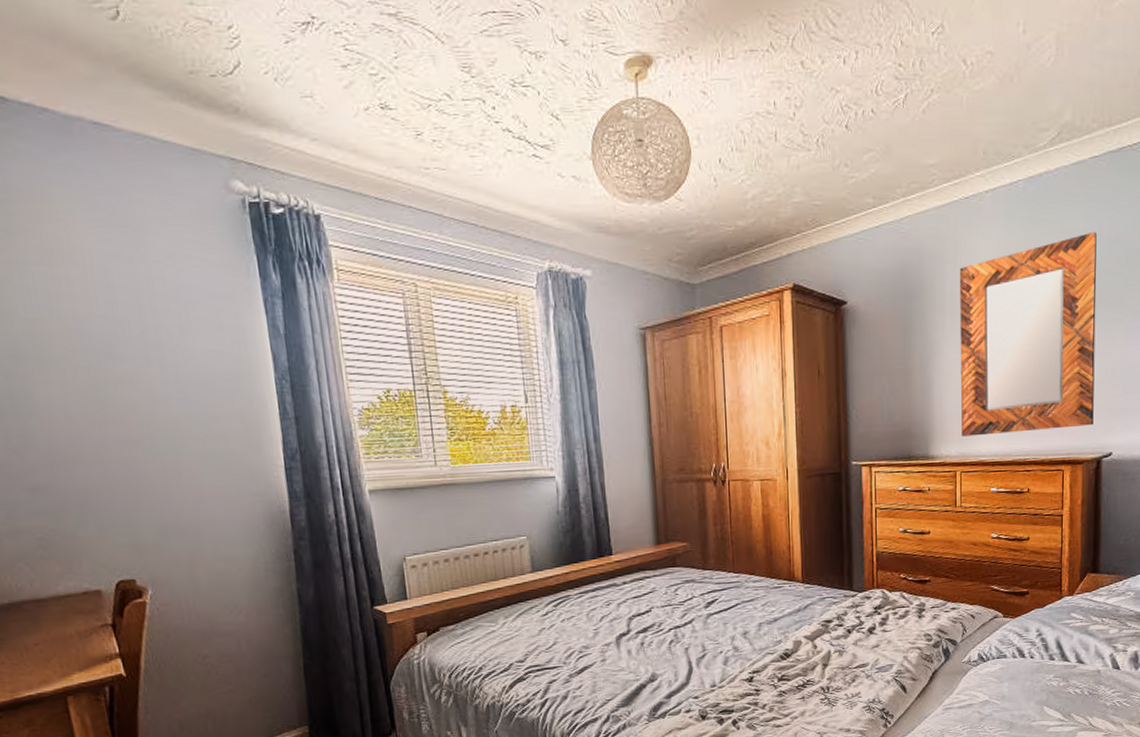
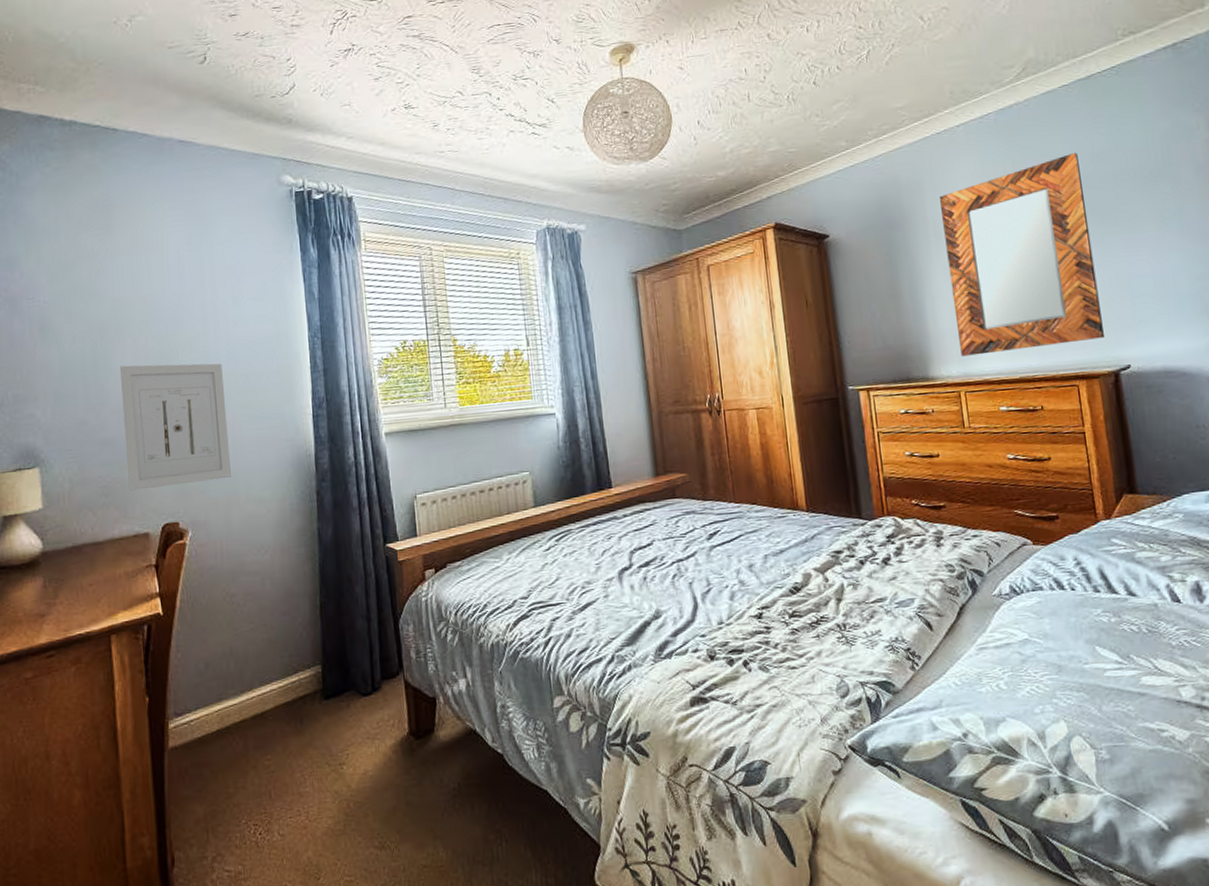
wall art: none [43,400,194,544] -> present [119,363,232,491]

